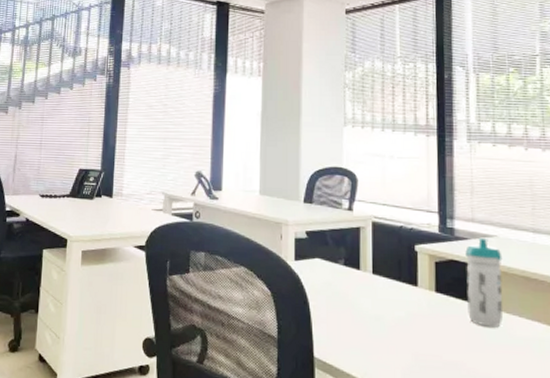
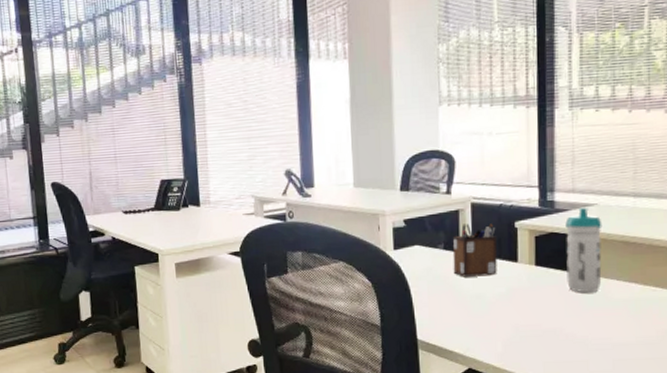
desk organizer: none [352,242,398,298] -> present [452,222,498,277]

